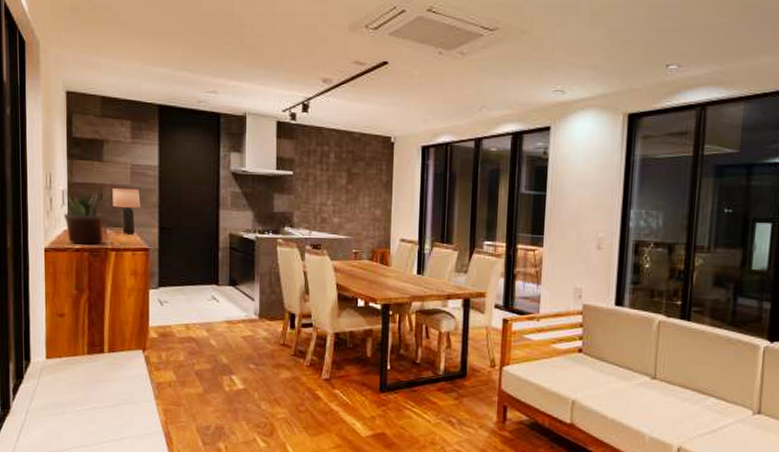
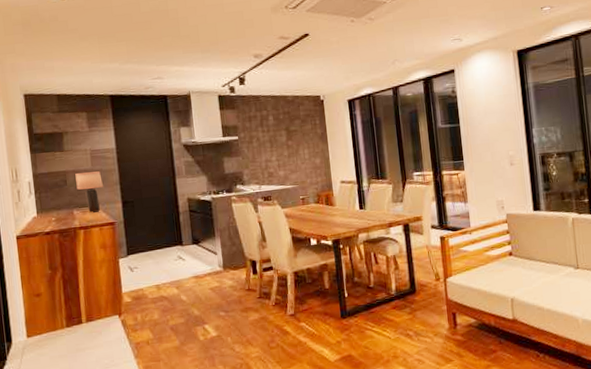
planter: present [63,188,103,245] -> none [31,179,71,228]

